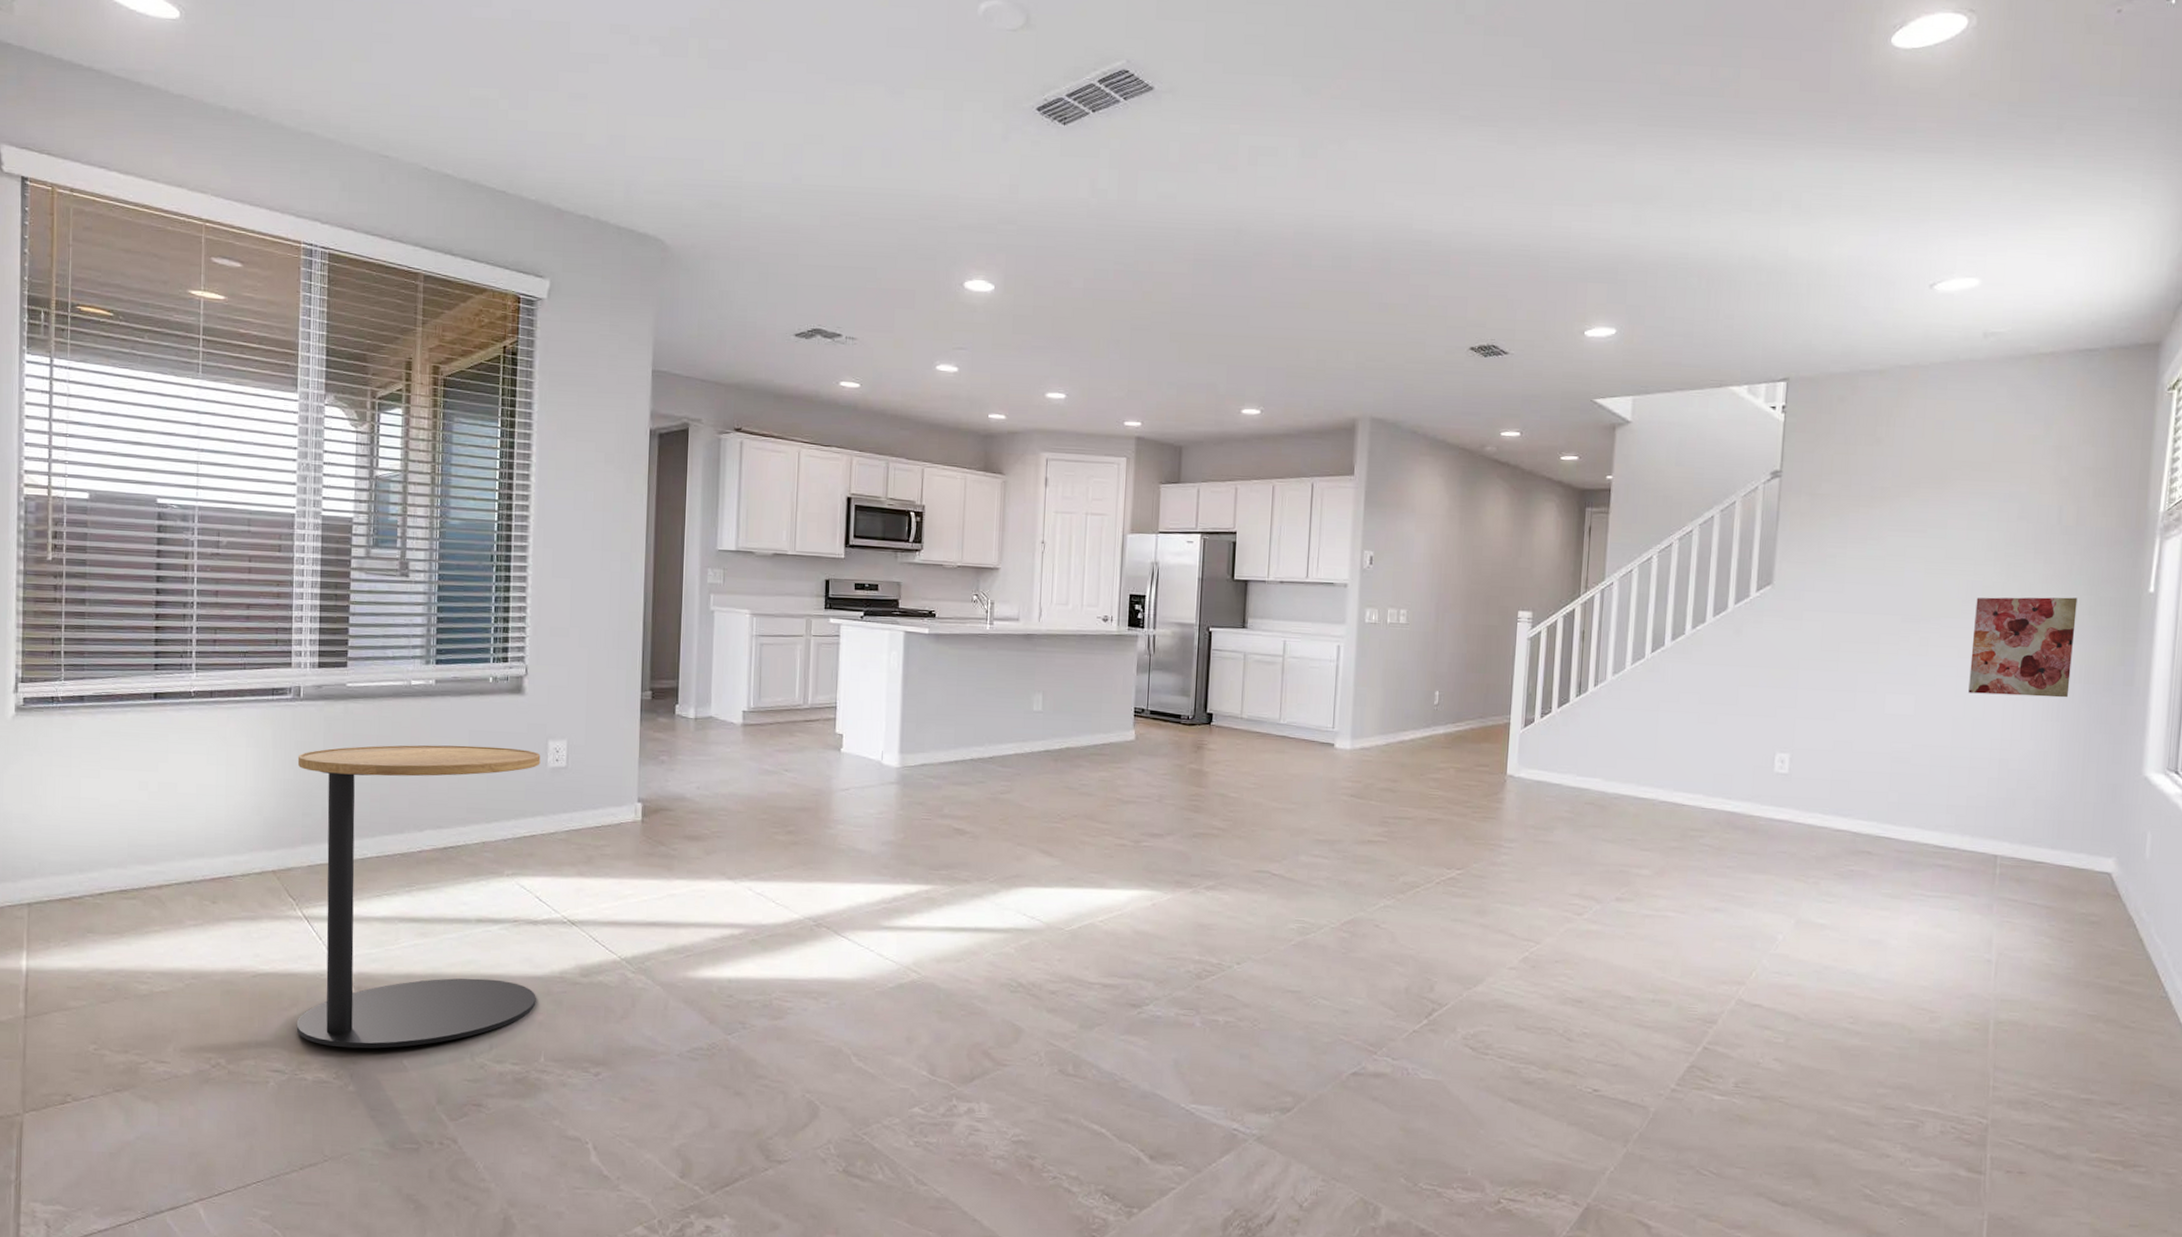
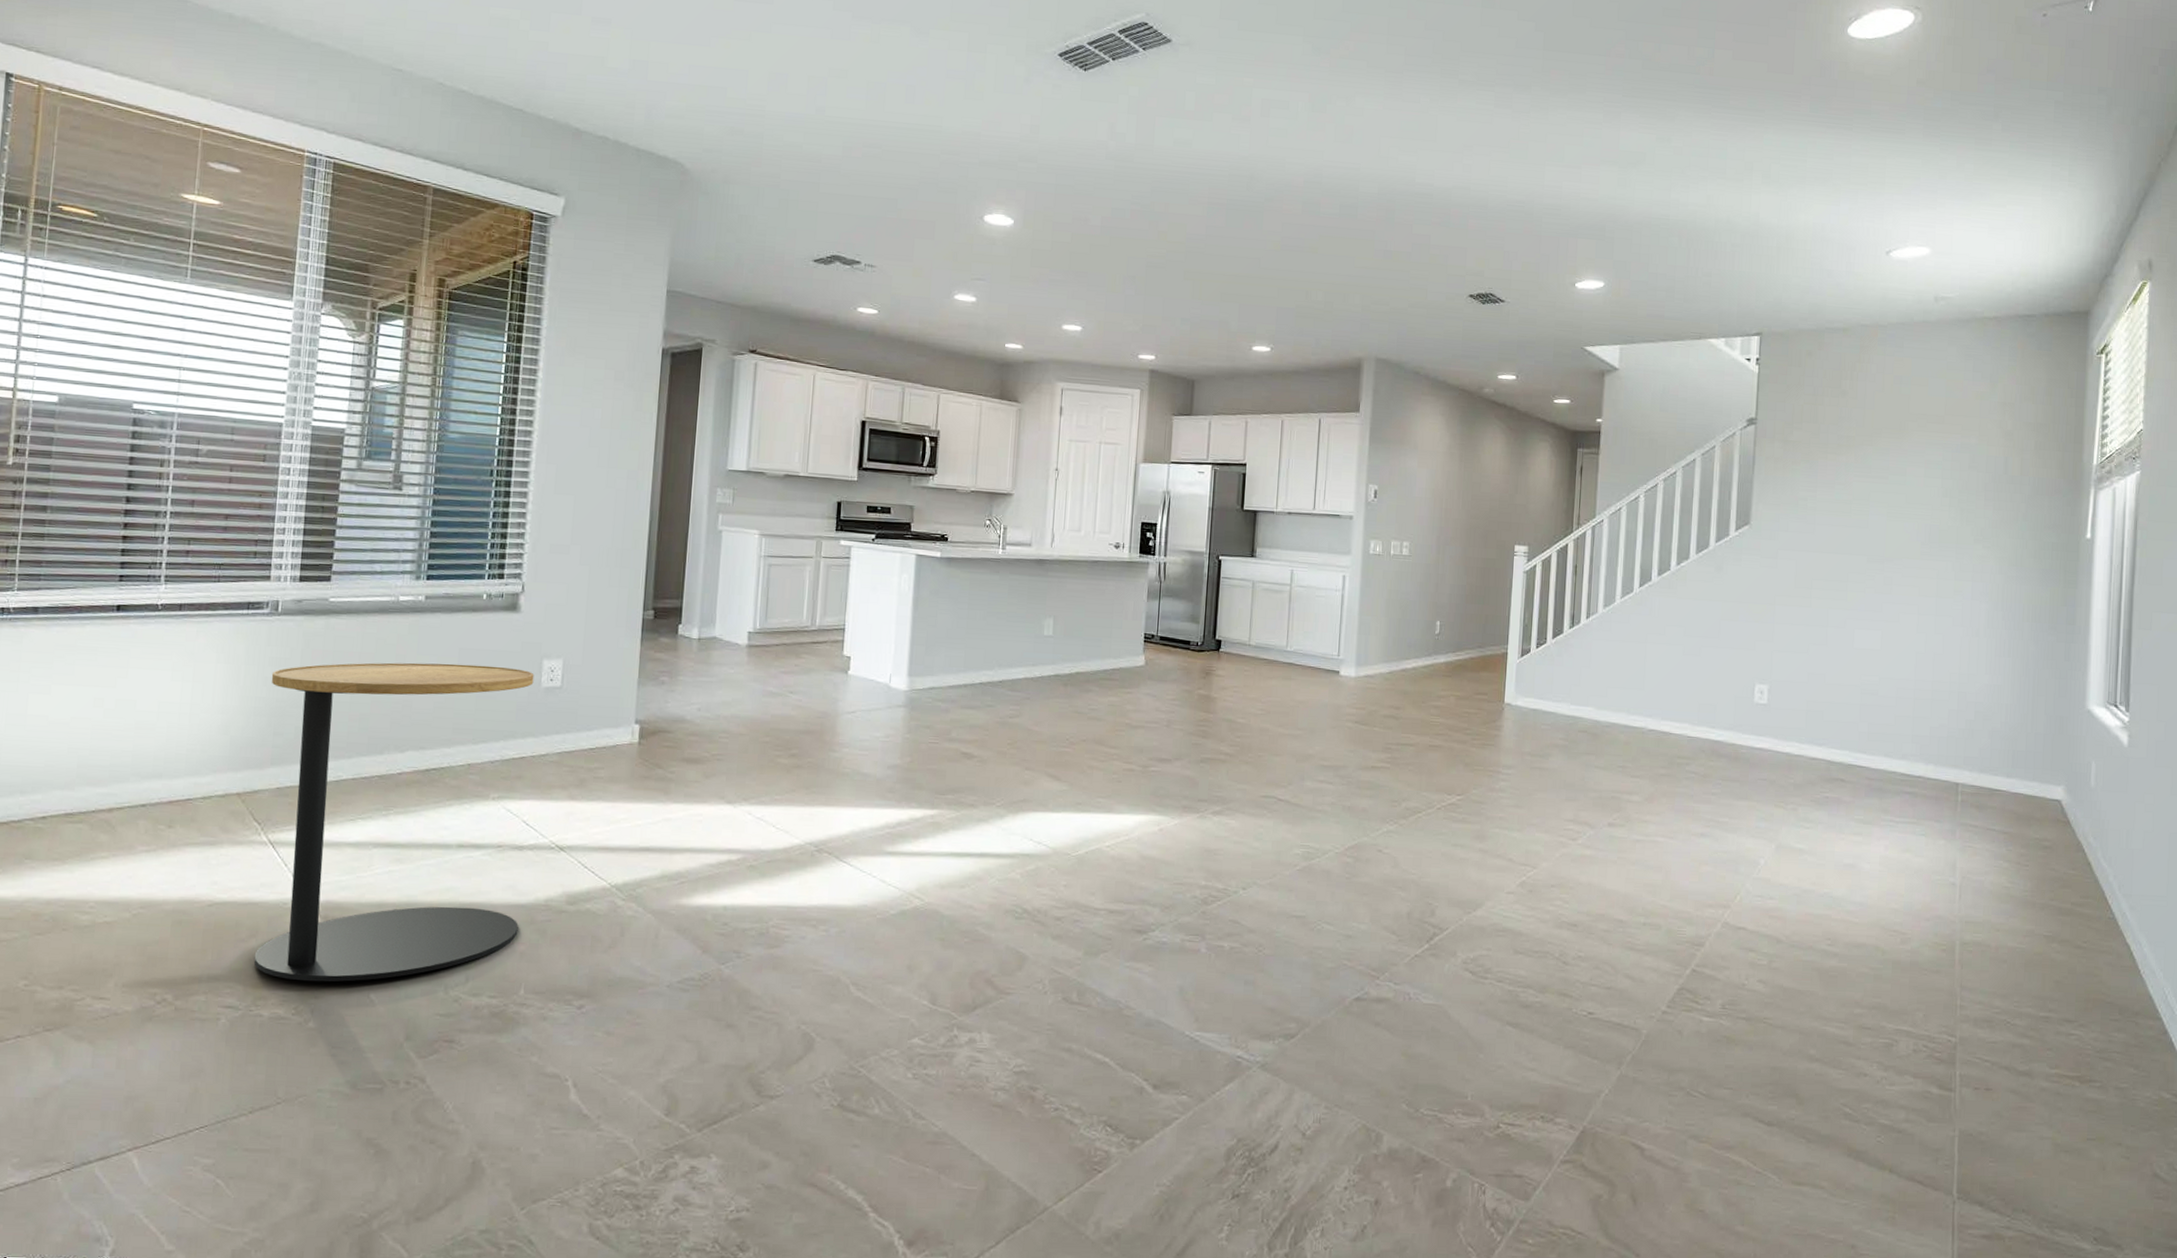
wall art: present [1968,597,2078,698] -> none [1929,540,2024,635]

